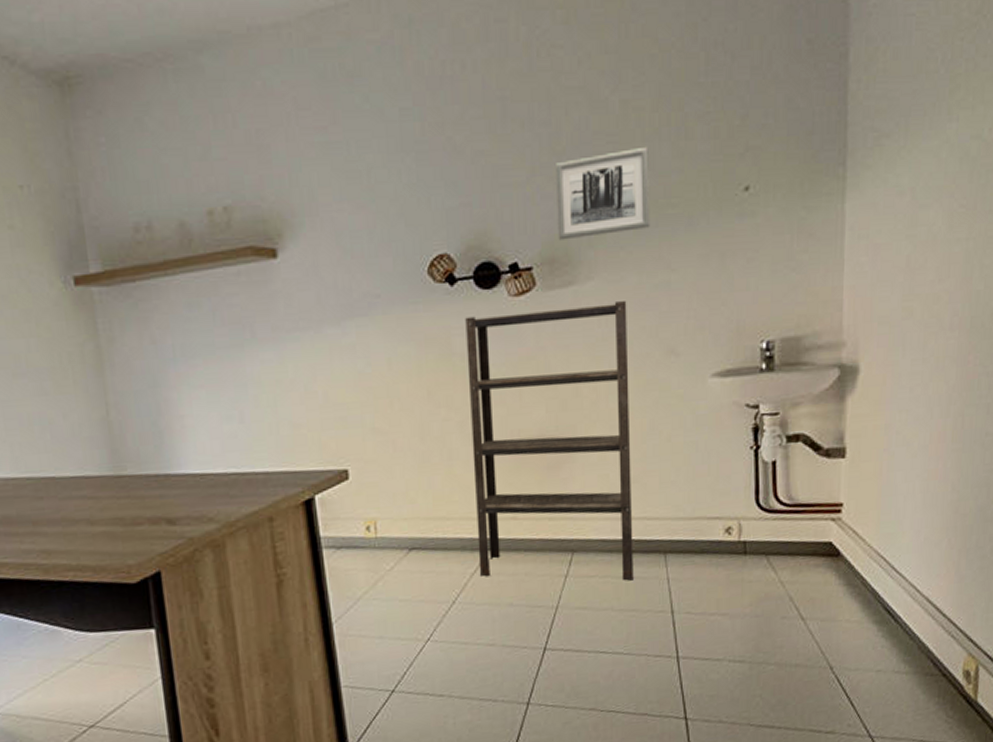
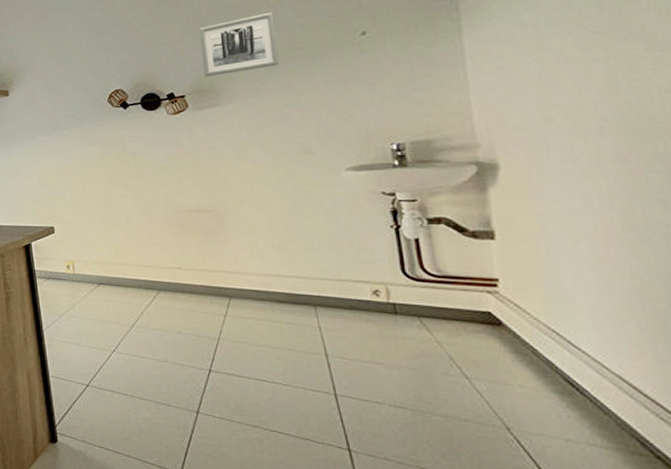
shelving unit: present [465,301,634,581] -> none [136,116,287,325]

